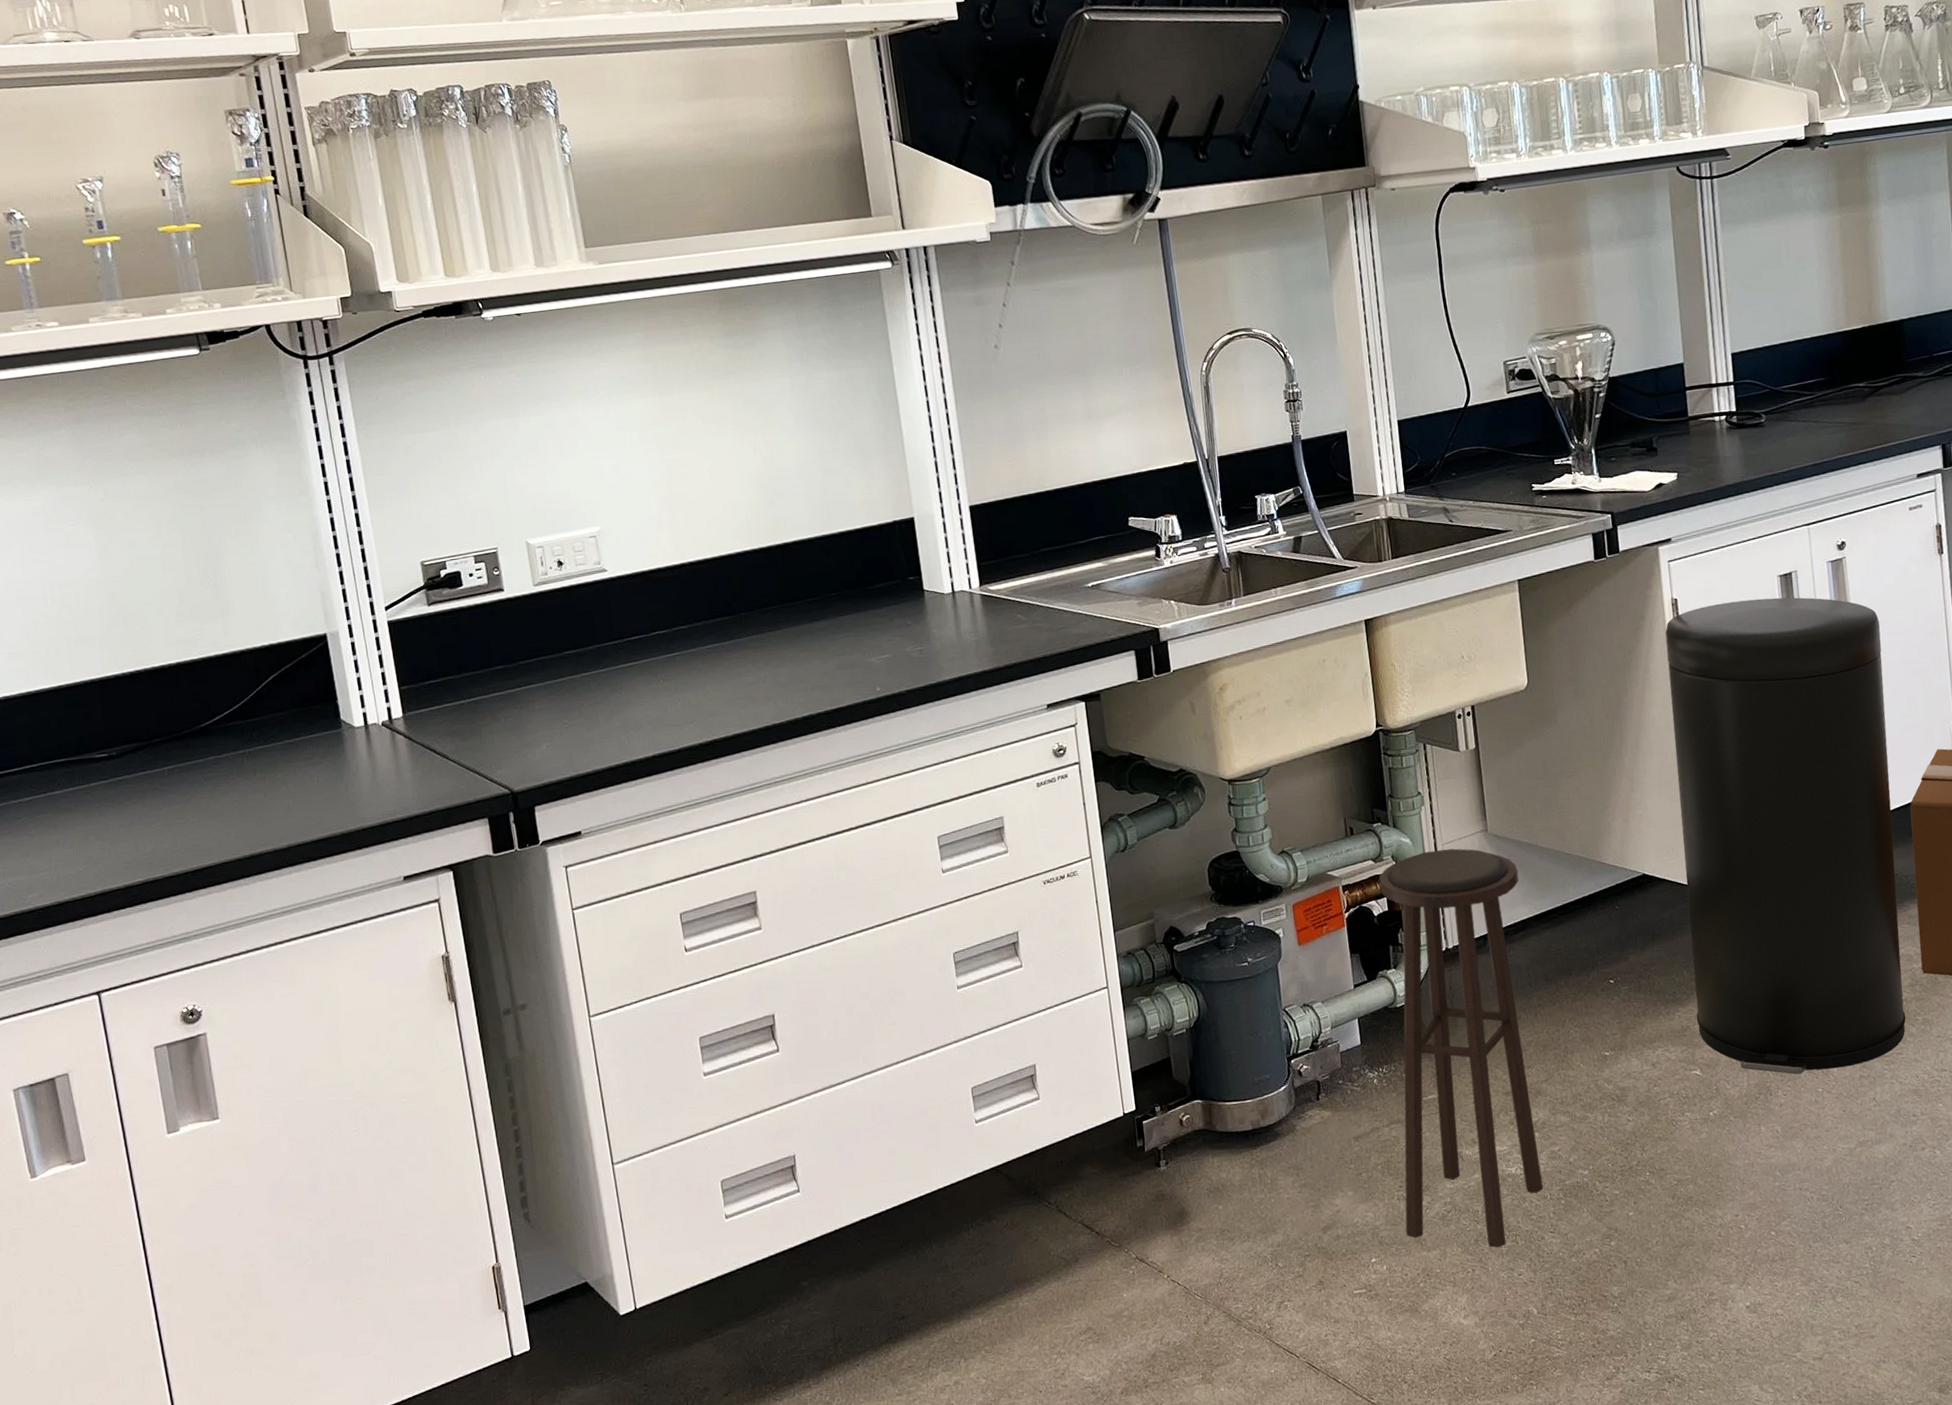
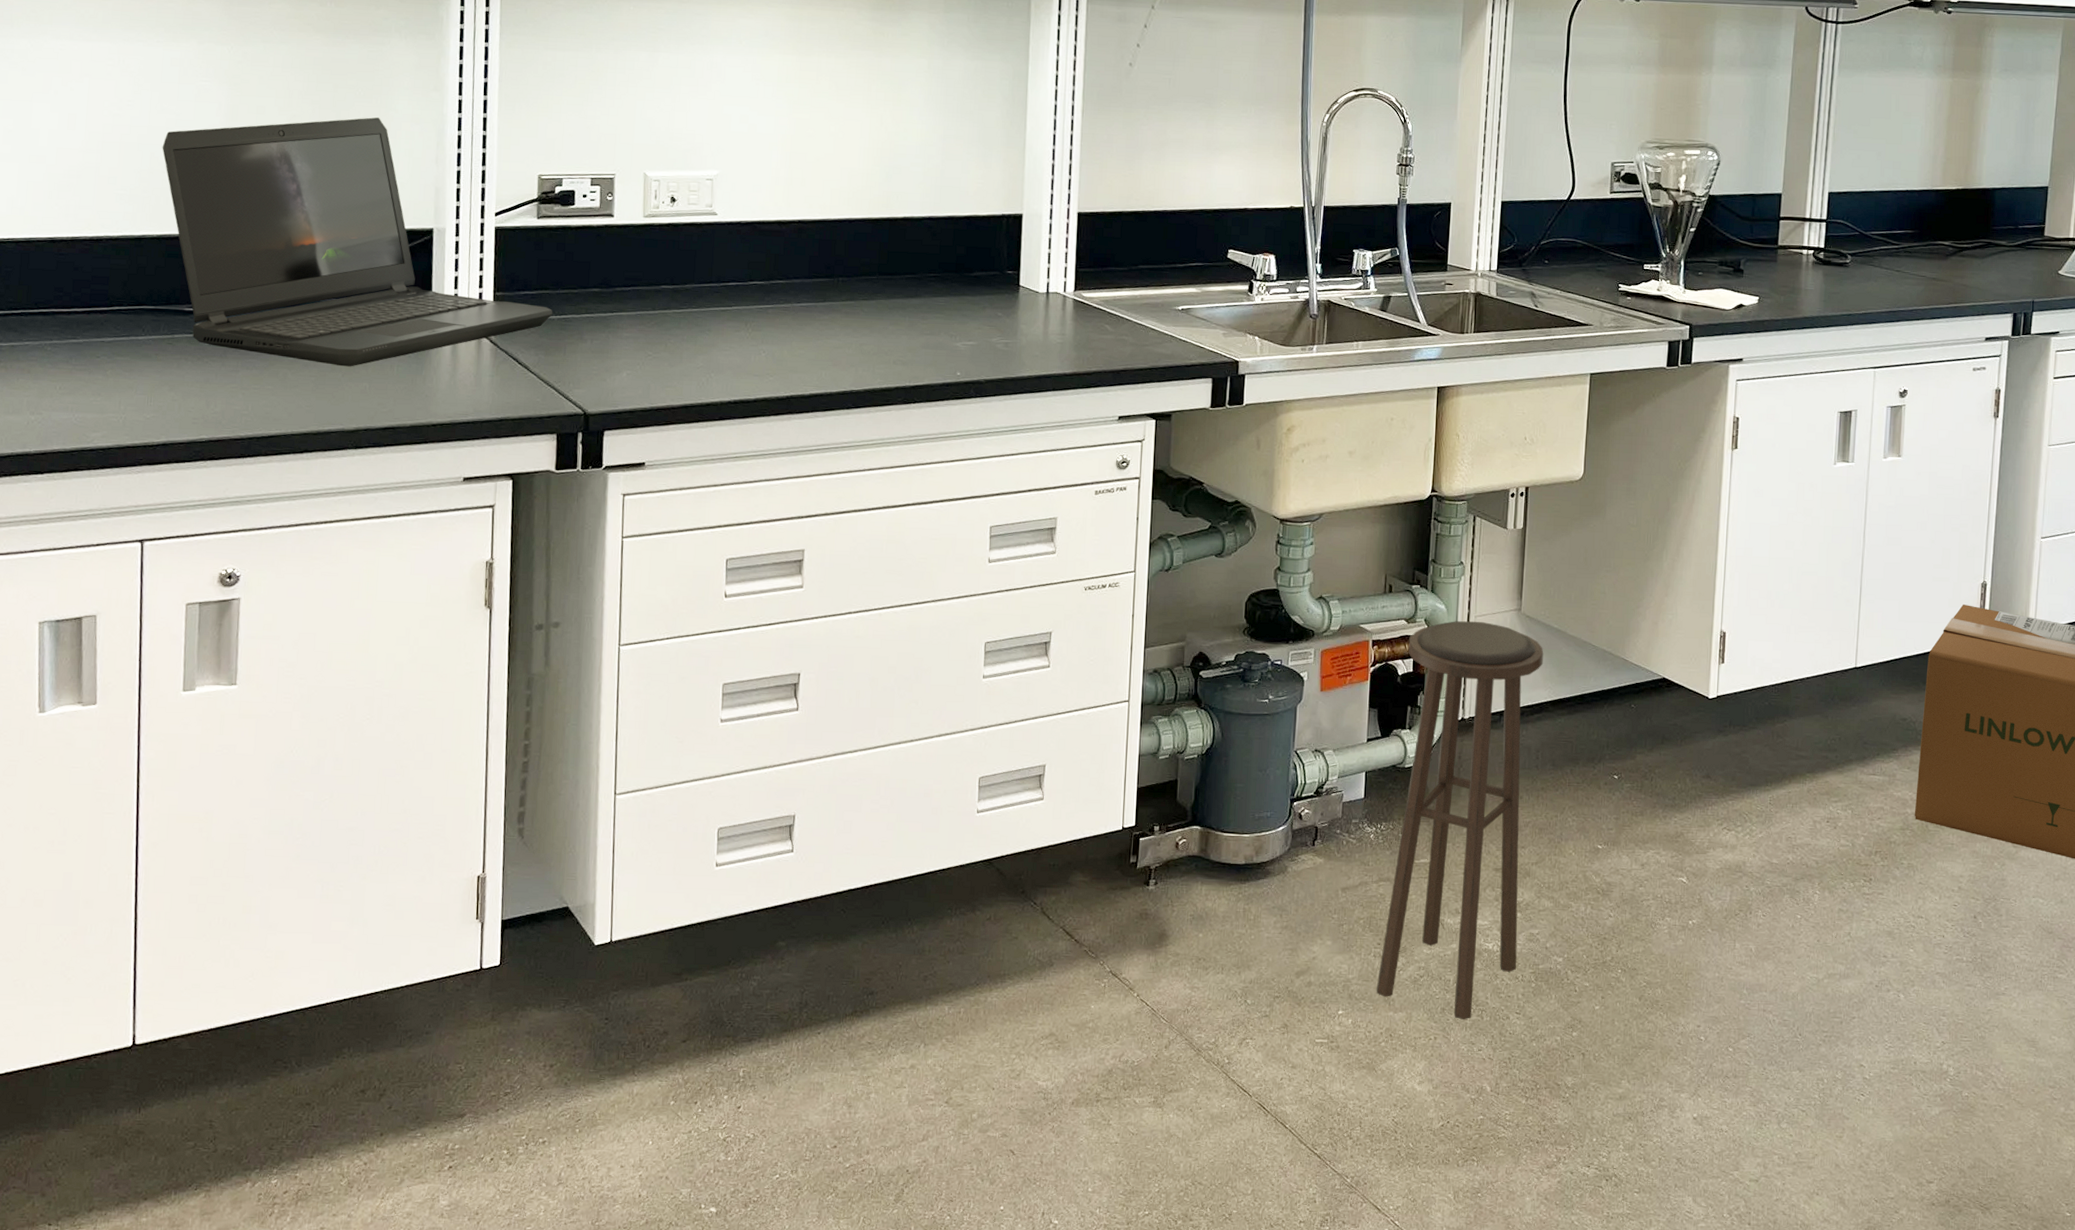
laptop computer: none [41,532,462,788] -> present [162,117,553,367]
pedal bin: present [1665,597,1906,1075] -> none [1691,429,1928,898]

